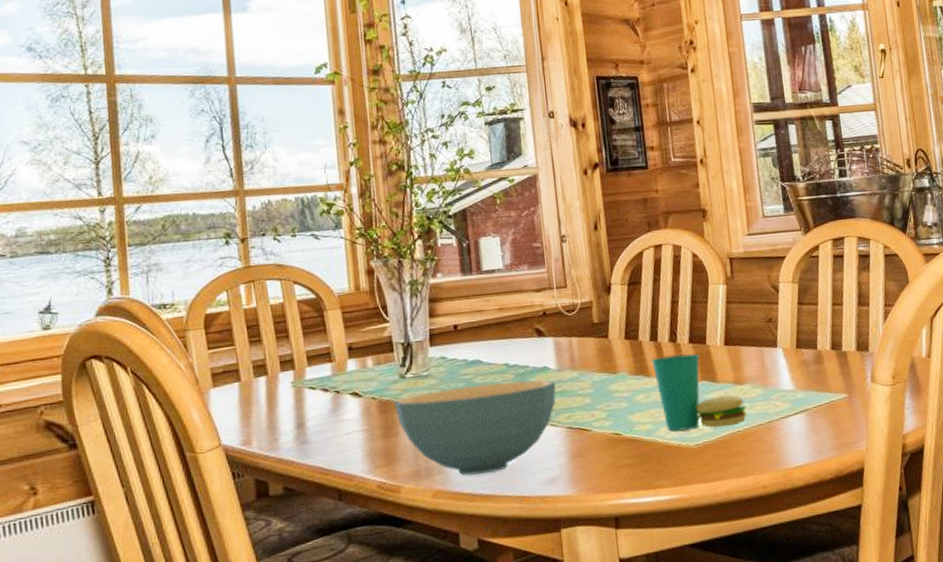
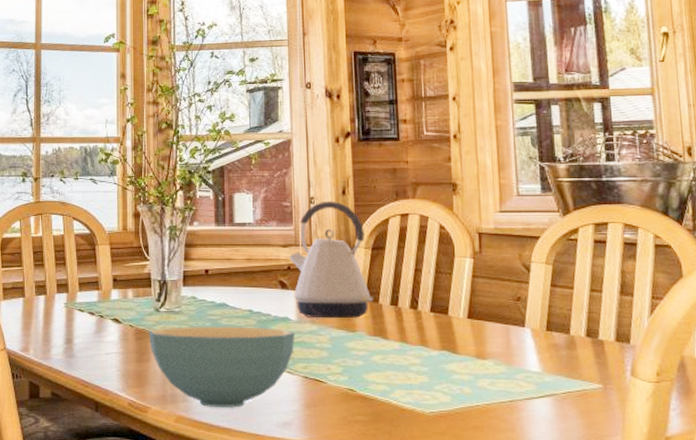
kettle: none [544,237,633,364] -> present [289,201,373,319]
cup: present [652,353,747,431] -> none [391,321,488,400]

